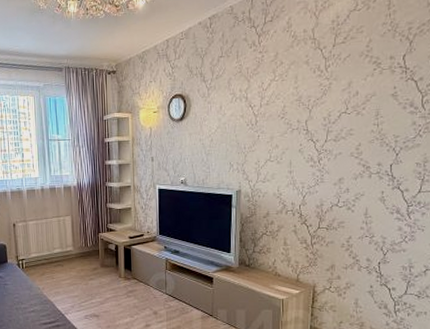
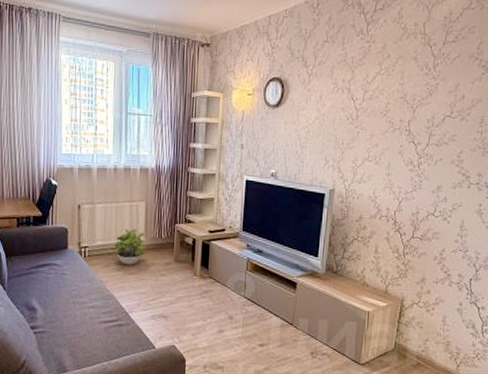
potted plant: none [47,241,75,273] -> present [114,228,146,265]

